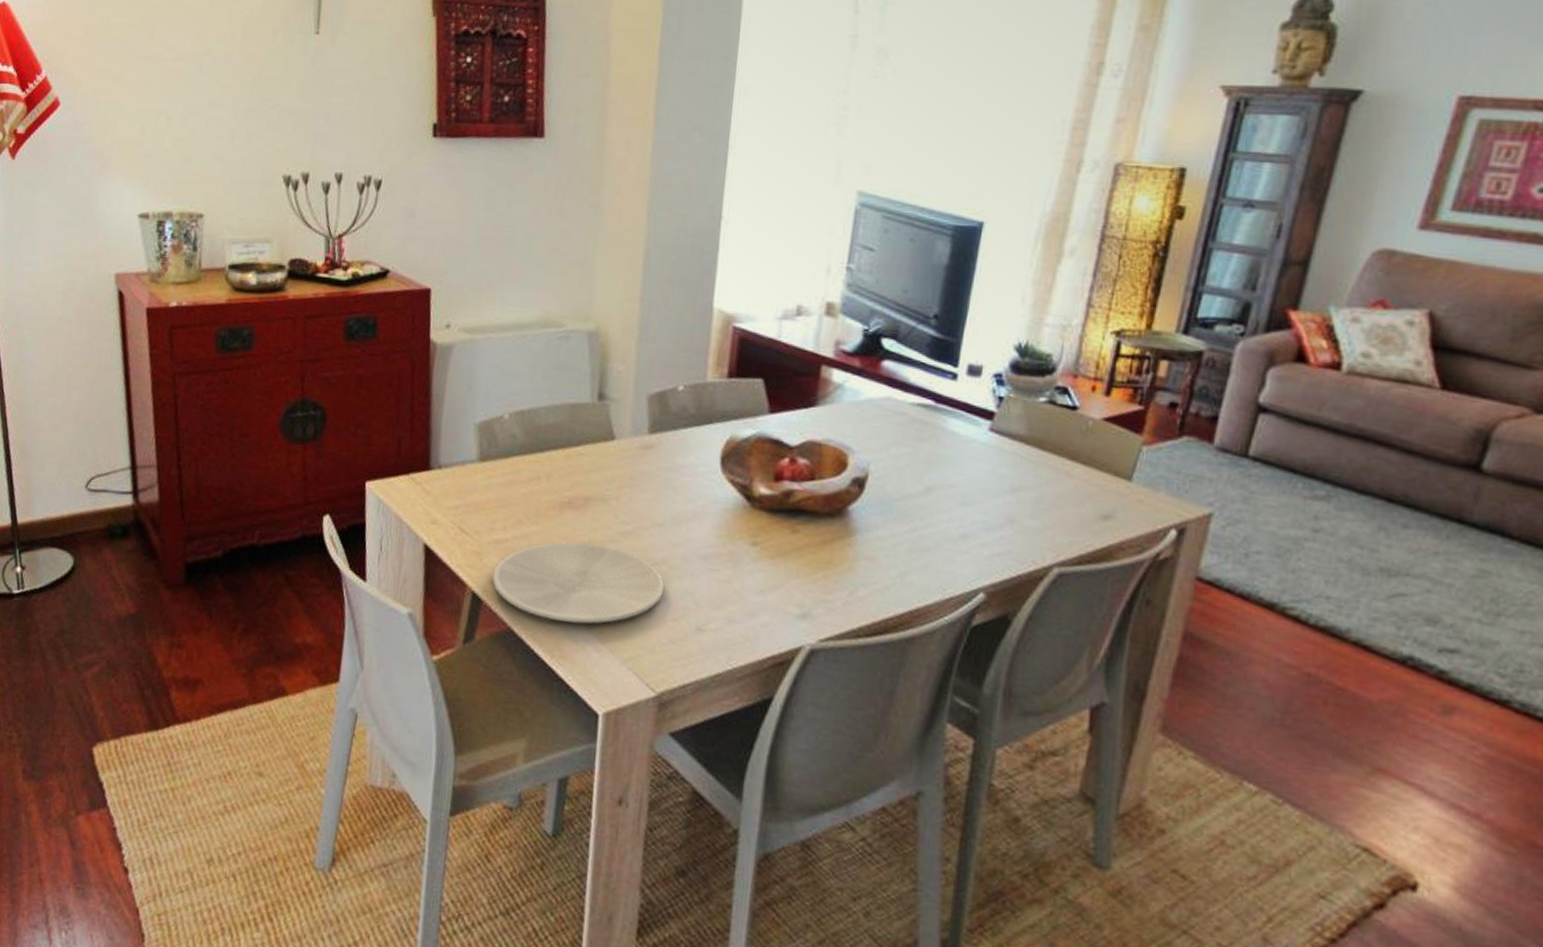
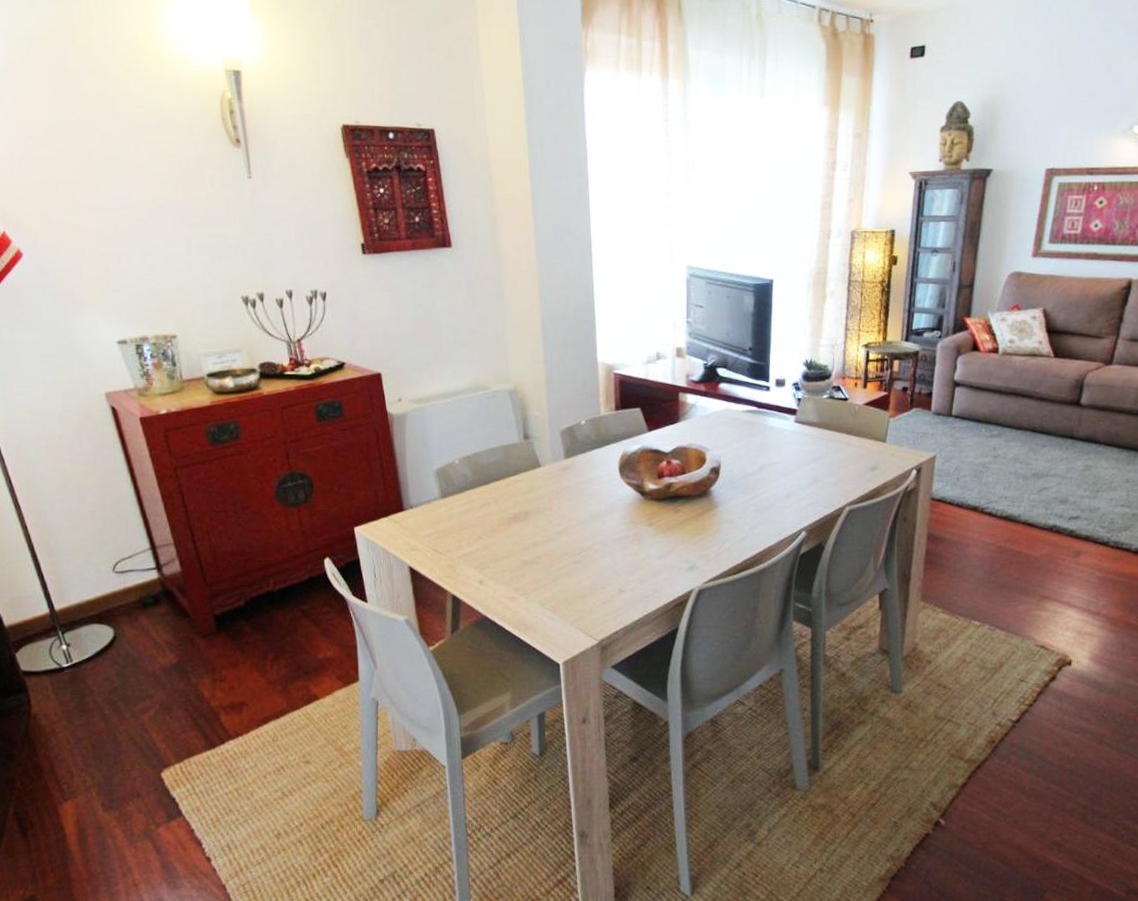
plate: present [492,542,664,625] -> none [465,544,592,604]

